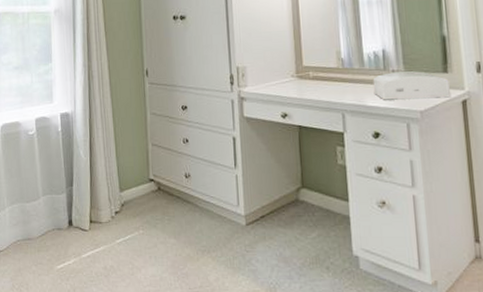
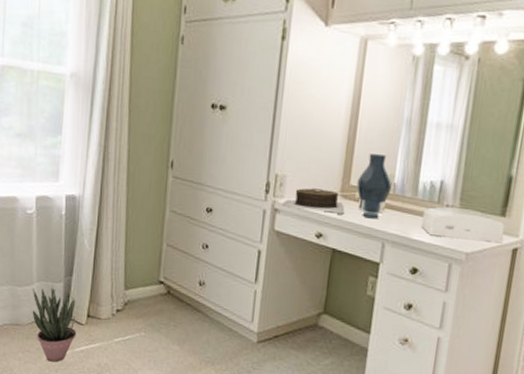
potted plant: none [40,197,82,271] -> present [32,285,77,362]
jewelry box: none [247,73,302,95] -> present [282,188,344,214]
vase: none [308,35,341,93] -> present [356,154,393,219]

